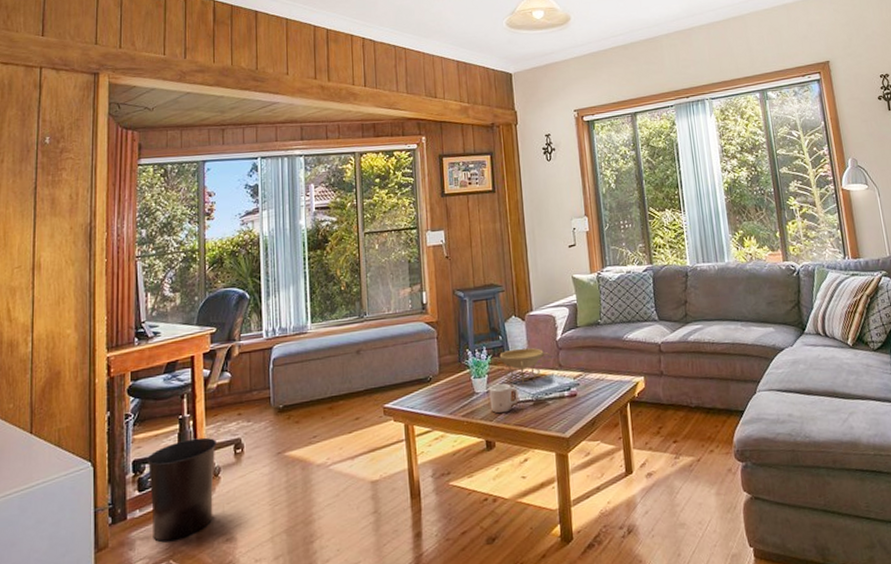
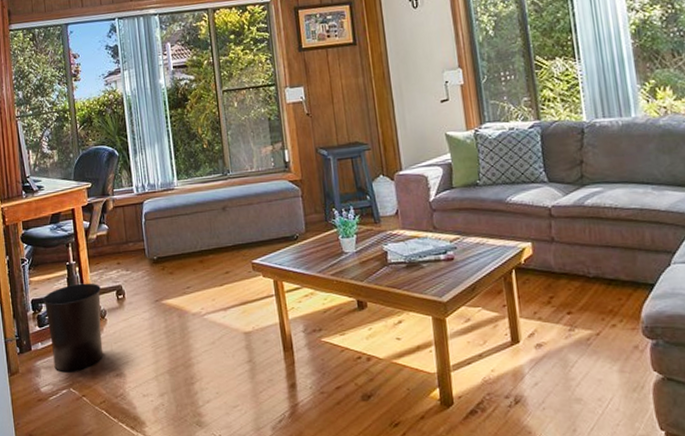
mug: present [489,384,519,414] -> none [358,244,390,274]
decorative bowl: present [491,348,552,383] -> none [359,208,425,245]

